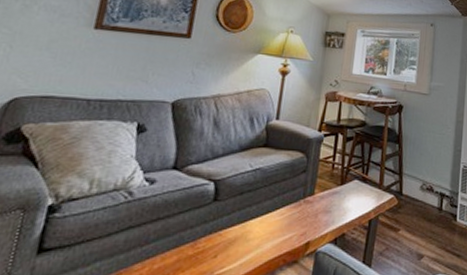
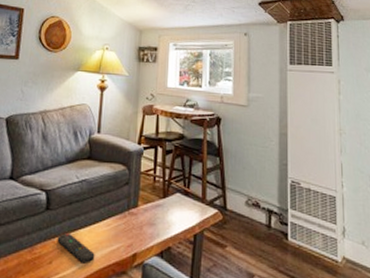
remote control: none [224,225,266,255] -> present [57,233,95,264]

